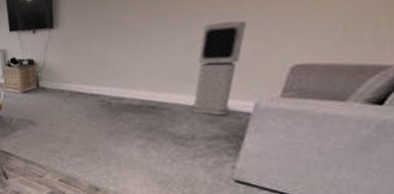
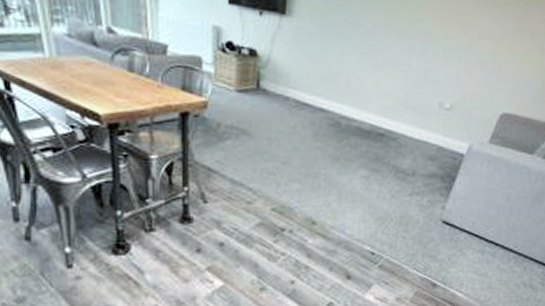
air purifier: present [192,20,247,116] -> none [417,54,474,154]

